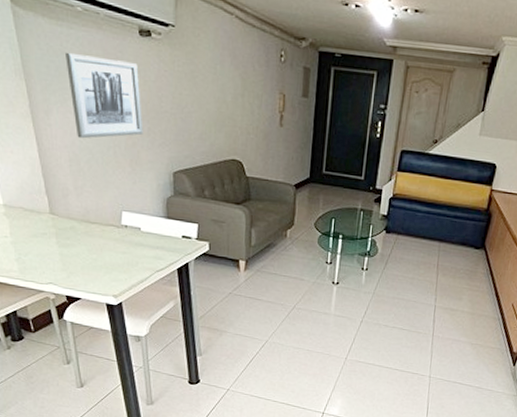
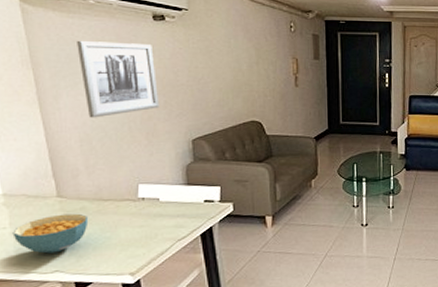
cereal bowl: none [13,230,78,267] -> present [12,213,89,254]

